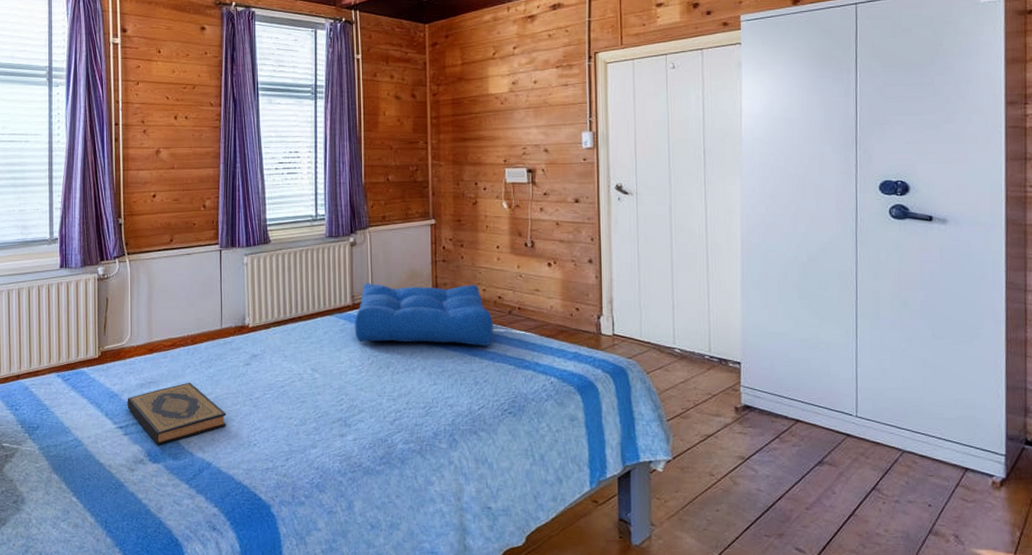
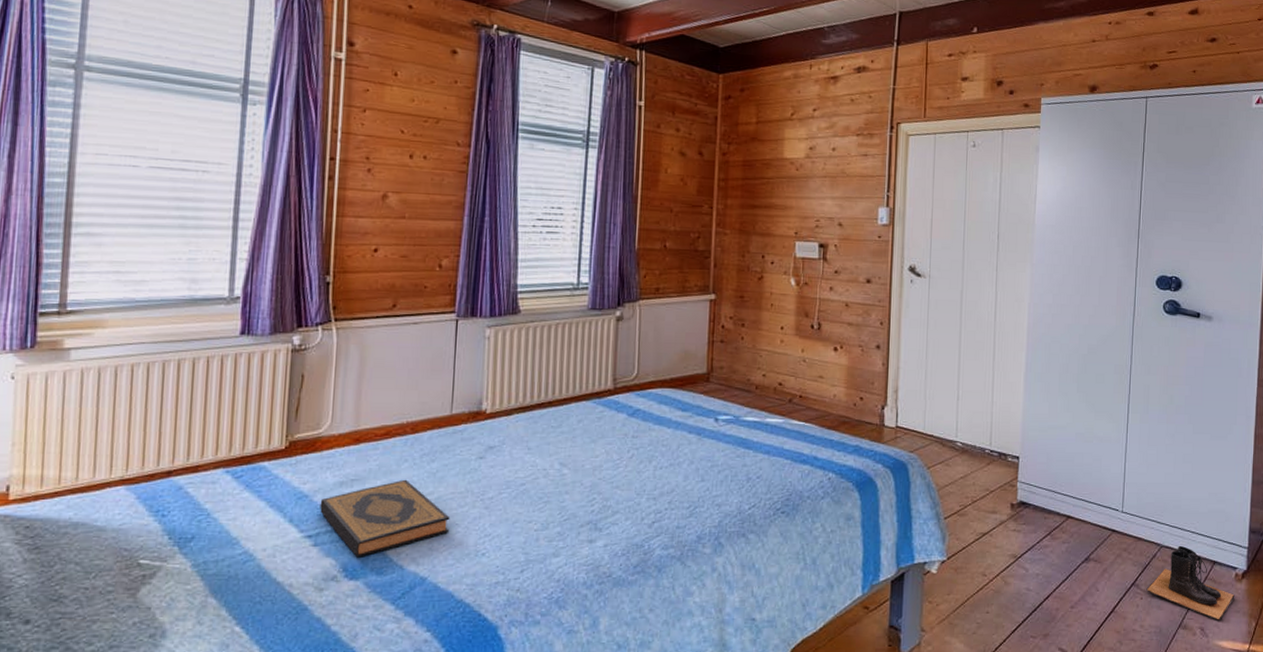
seat cushion: present [354,283,493,347] -> none [614,364,771,439]
boots: none [889,452,993,528] -> present [1146,546,1235,620]

